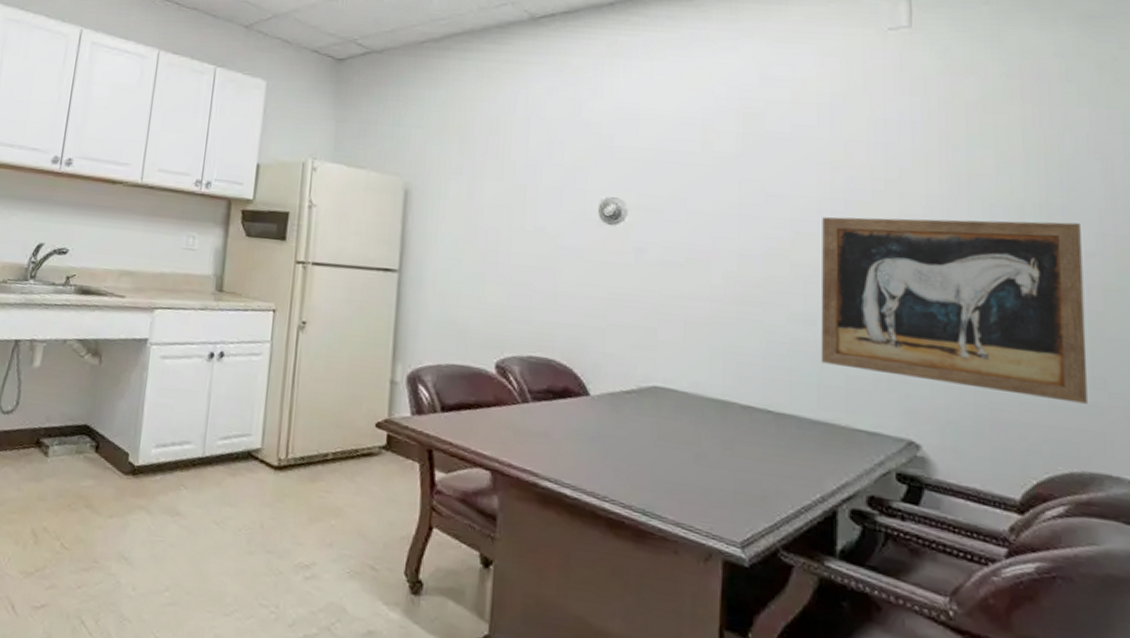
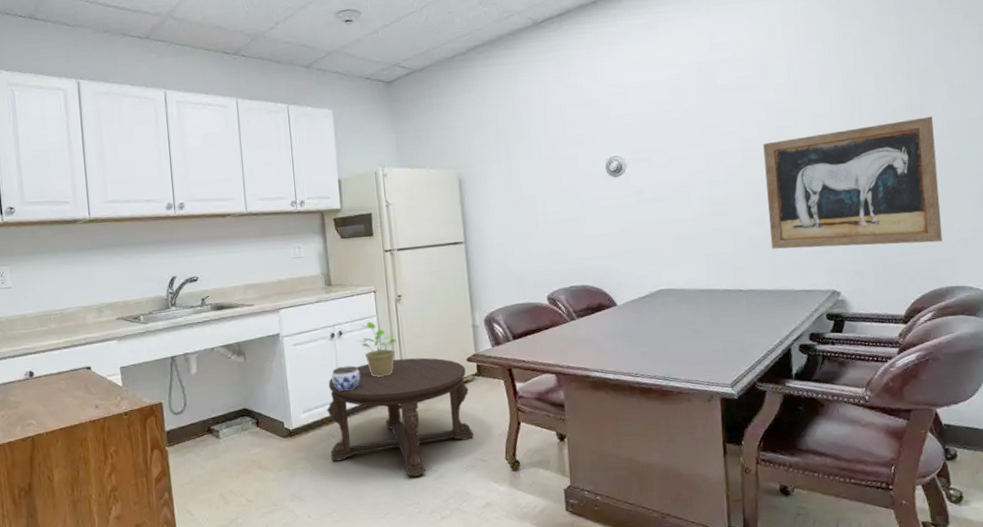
coffee table: none [177,401,372,569] -> present [327,357,475,477]
jar: none [199,397,236,432] -> present [331,365,360,392]
potted plant: none [241,347,291,423] -> present [357,322,397,377]

